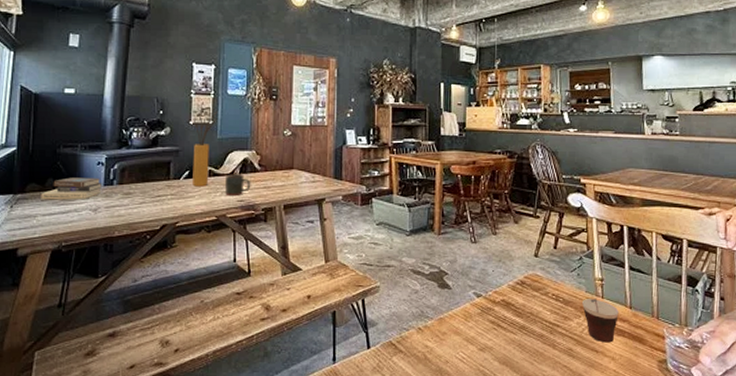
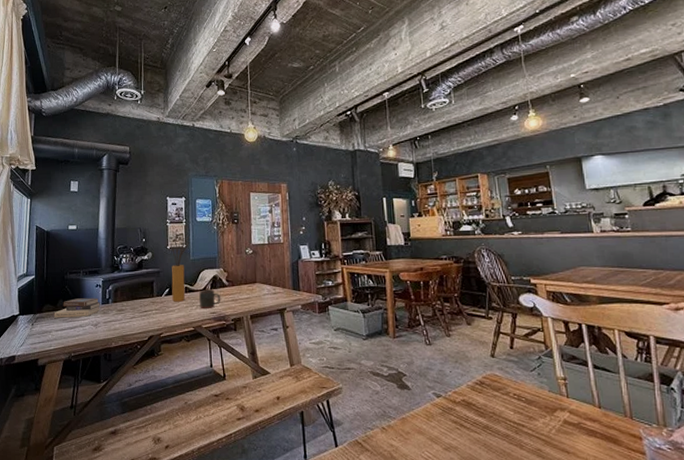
cup: present [582,299,619,343] -> none [546,398,588,444]

